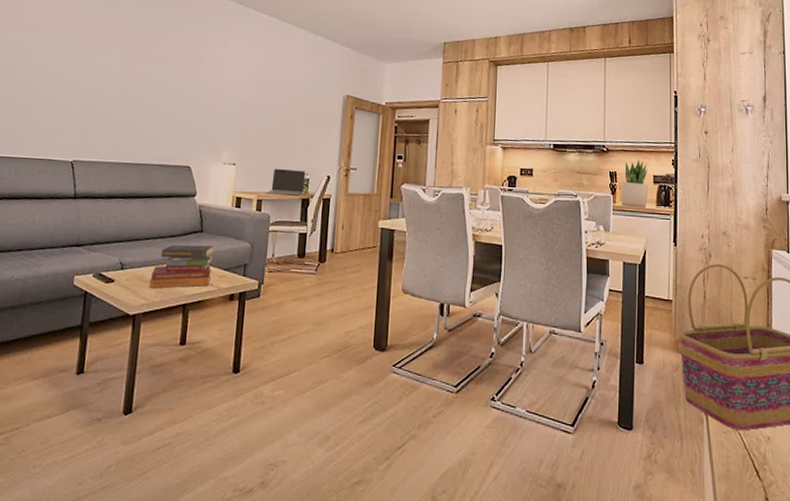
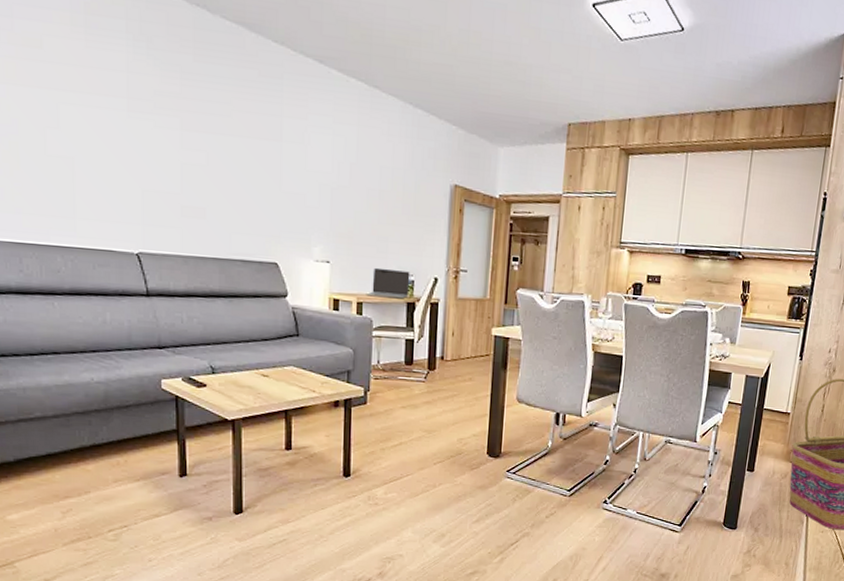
books: present [149,244,214,289] -> none [245,349,313,394]
planter: present [621,160,648,209] -> none [750,269,784,321]

